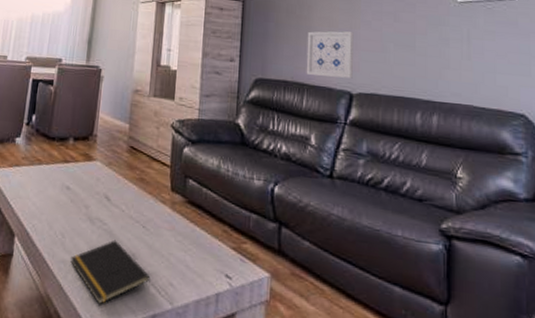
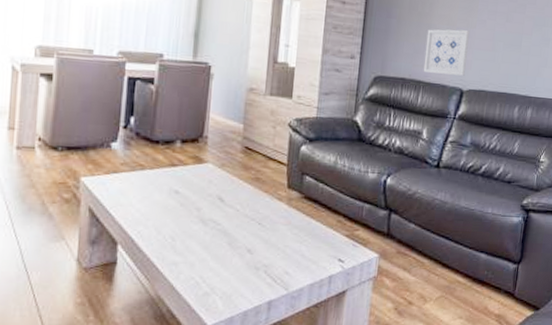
notepad: present [70,239,151,305] -> none [182,238,267,299]

